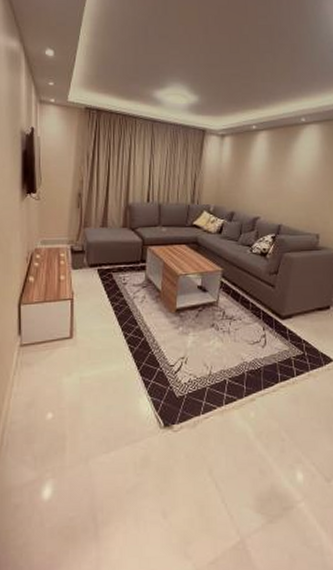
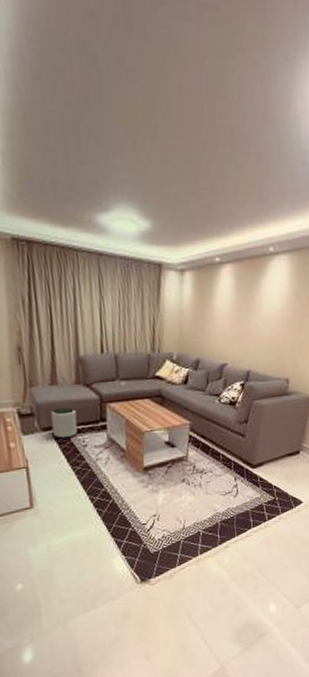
plant pot: none [97,247,120,275] -> present [51,407,78,439]

